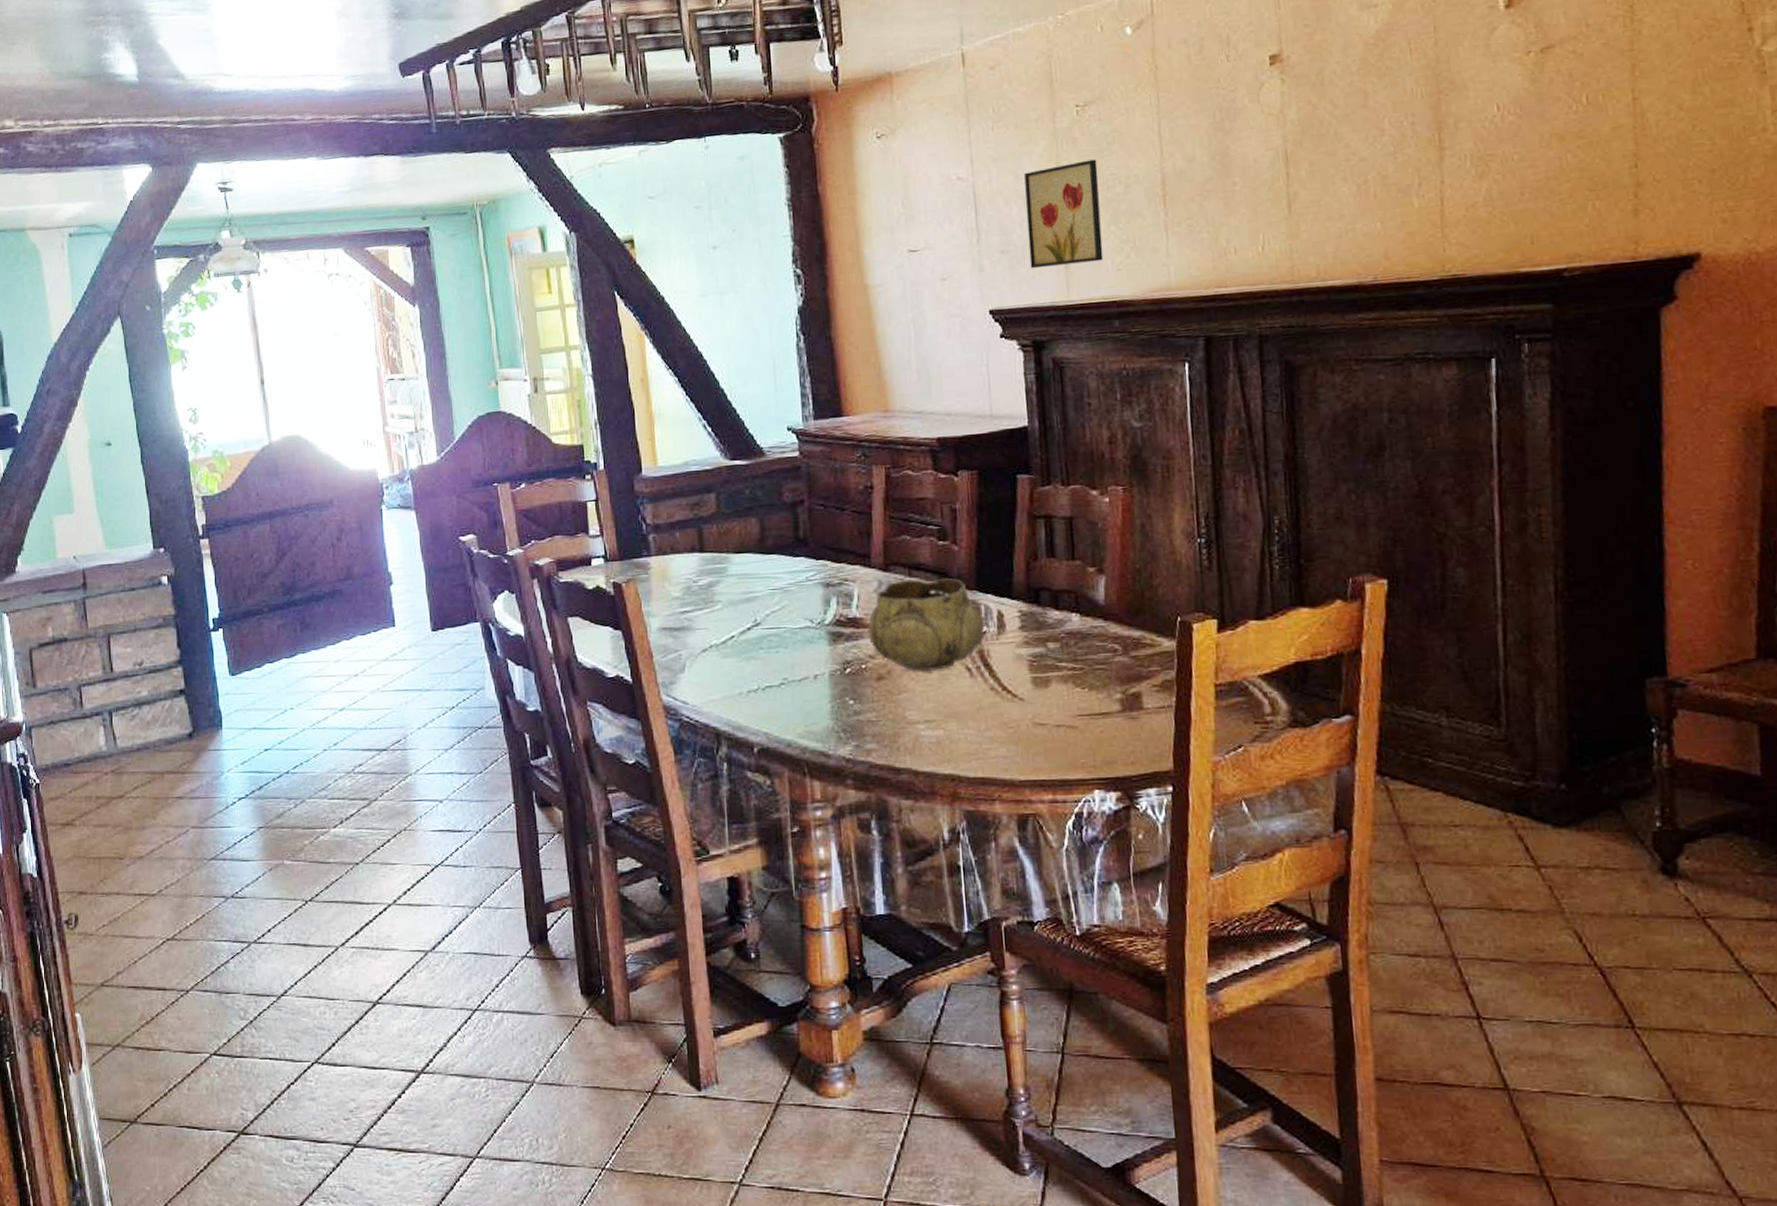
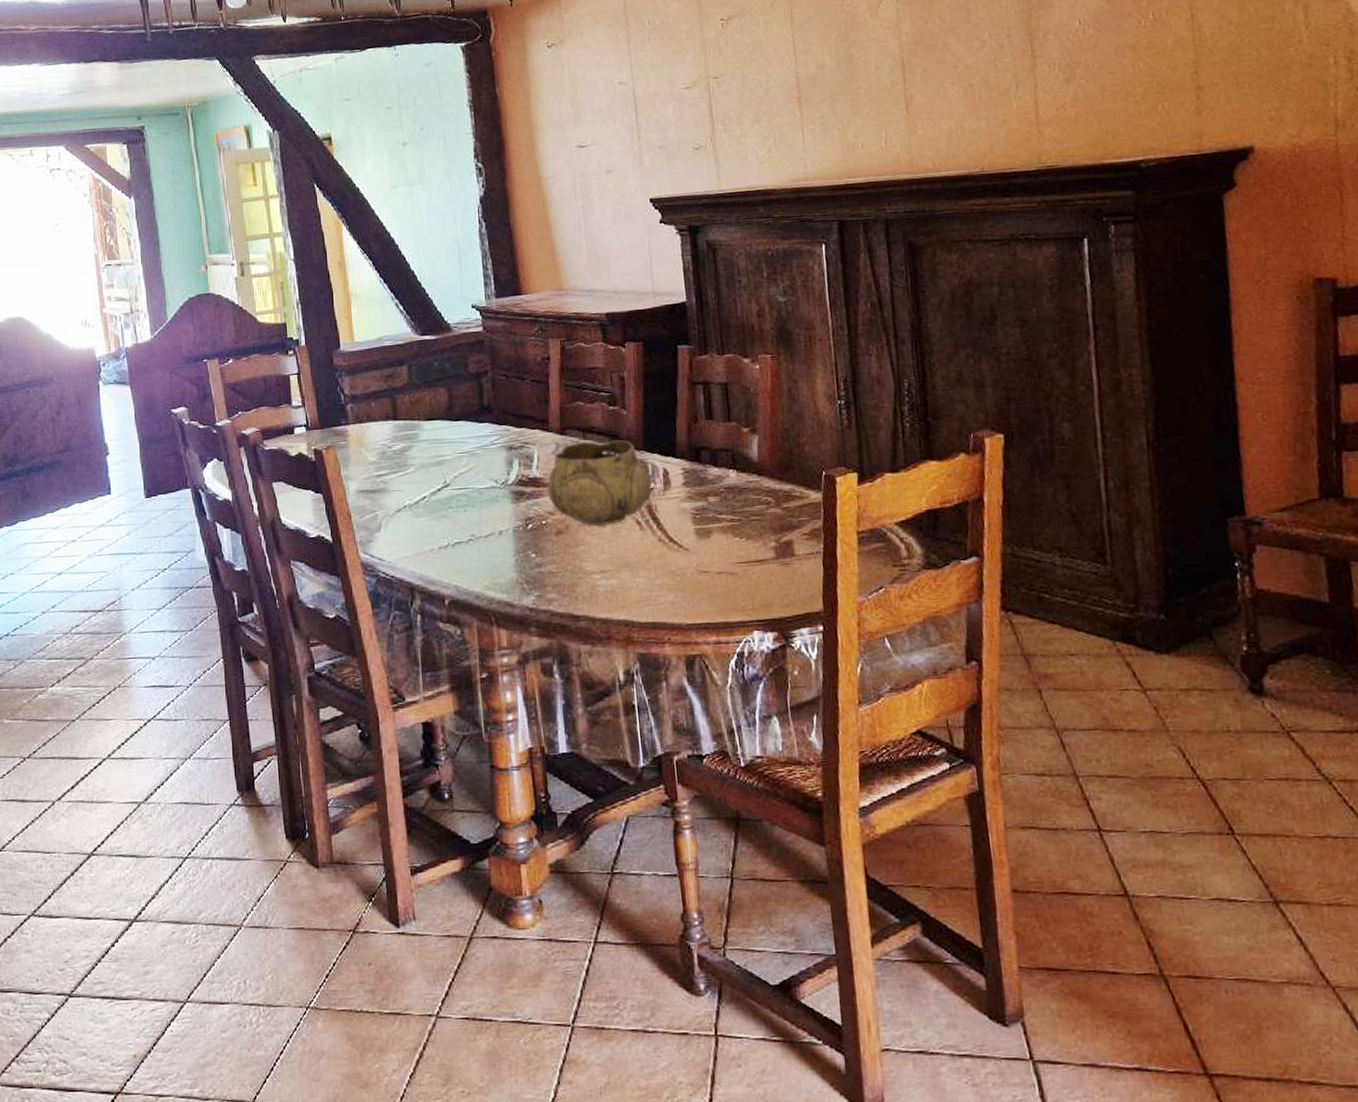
wall art: present [1024,159,1104,269] -> none [677,66,749,162]

